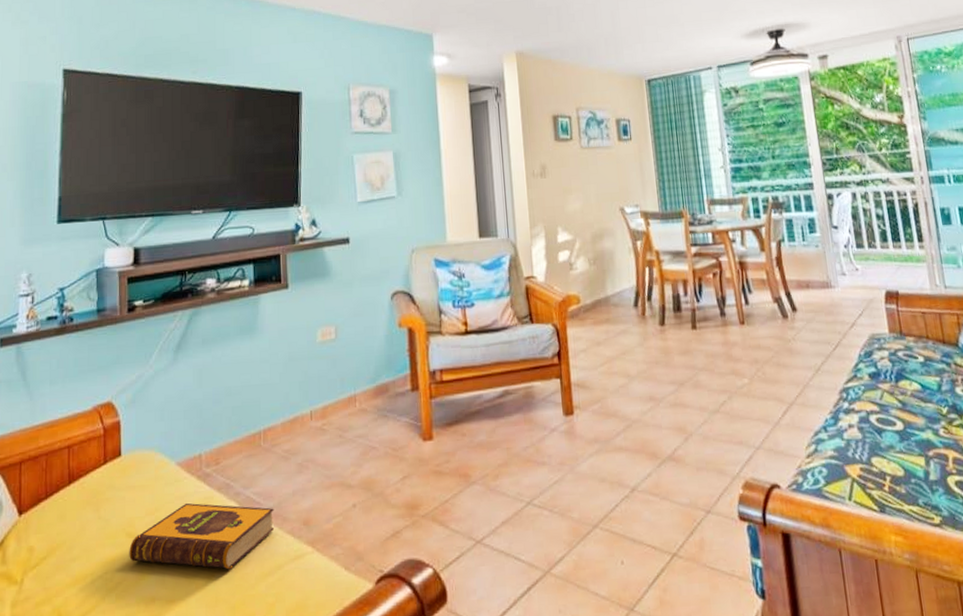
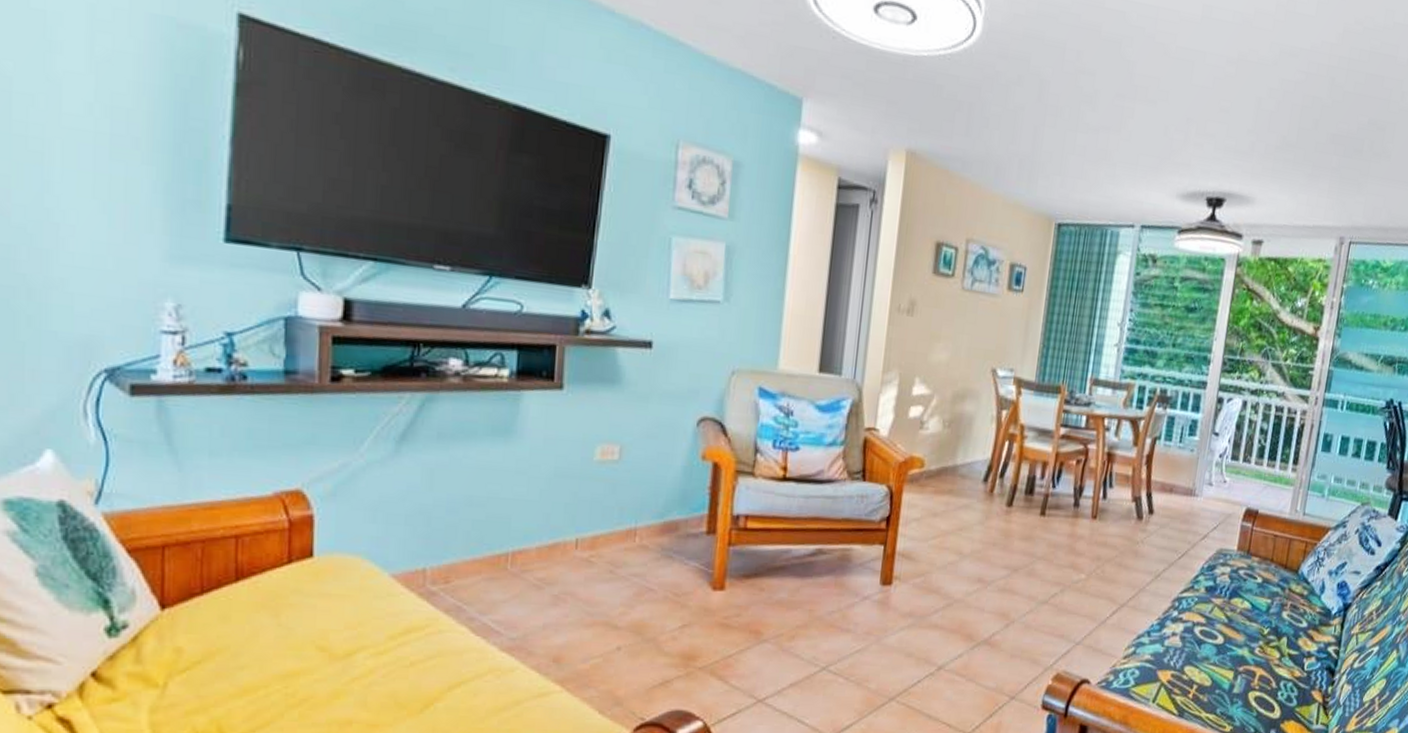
hardback book: present [129,502,275,570] -> none [319,621,518,700]

